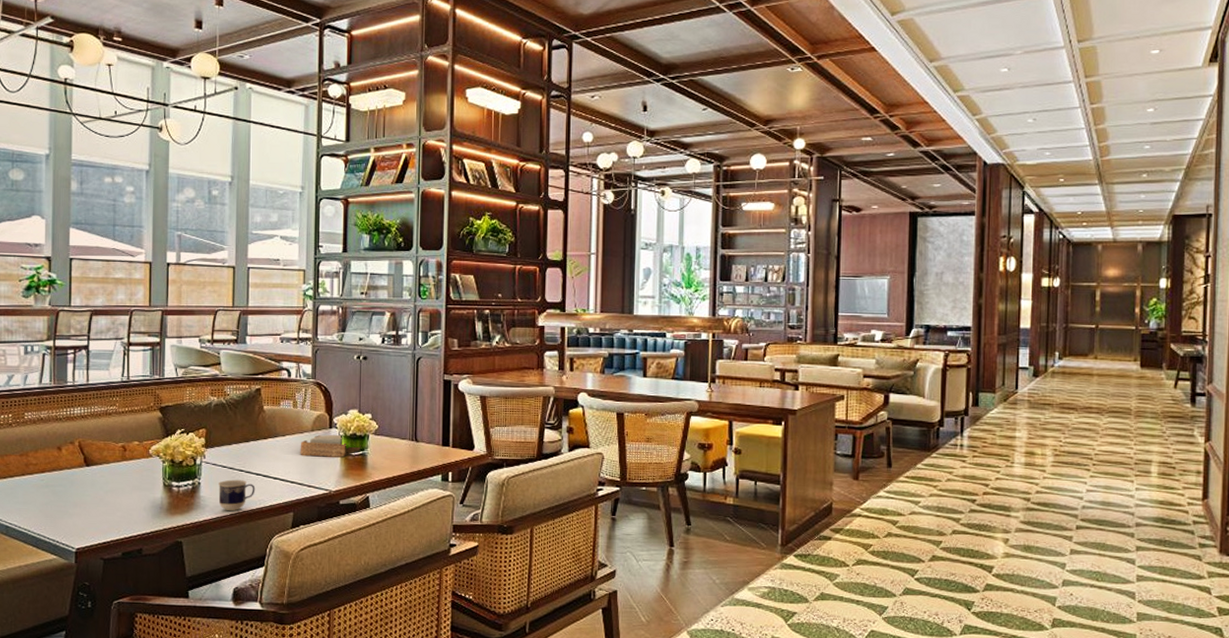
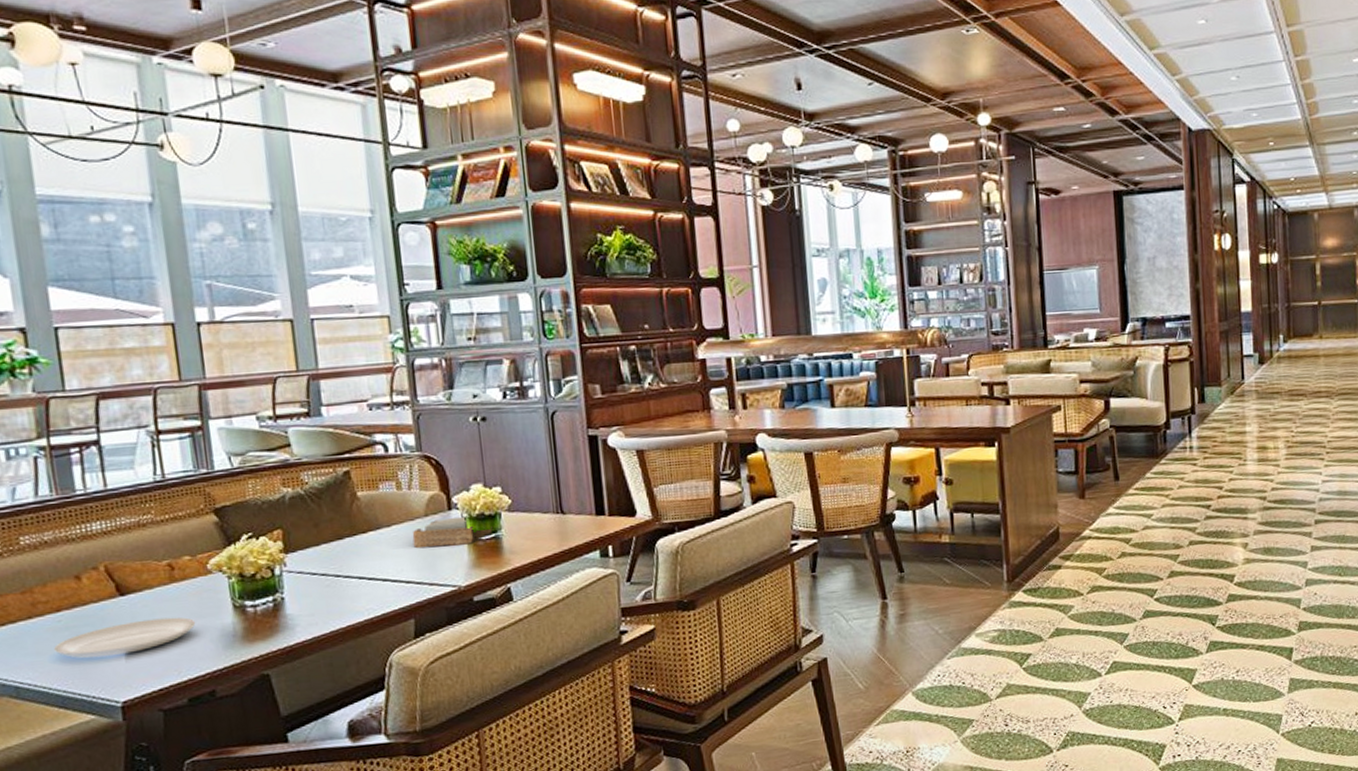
plate: none [36,487,136,512] -> present [54,617,196,659]
cup: present [218,479,255,512] -> none [309,587,360,629]

